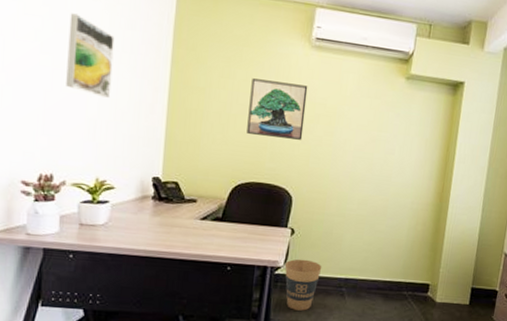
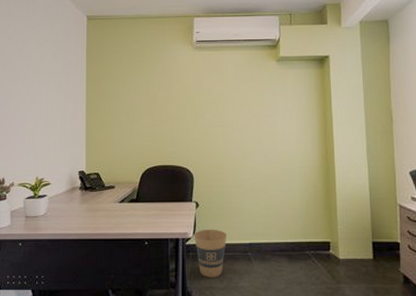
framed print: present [66,13,115,98] -> none [11,54,44,113]
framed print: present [247,78,308,140] -> none [149,80,196,126]

